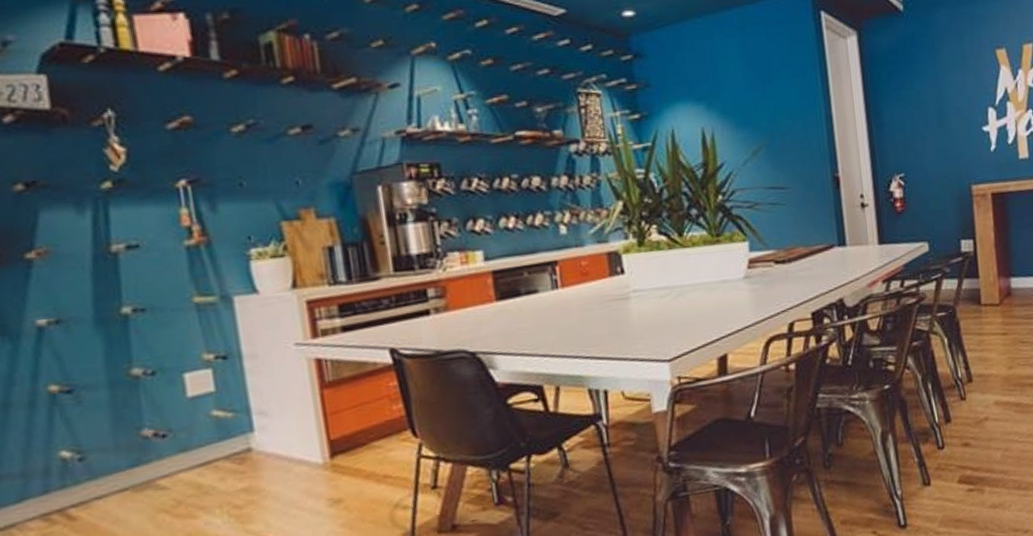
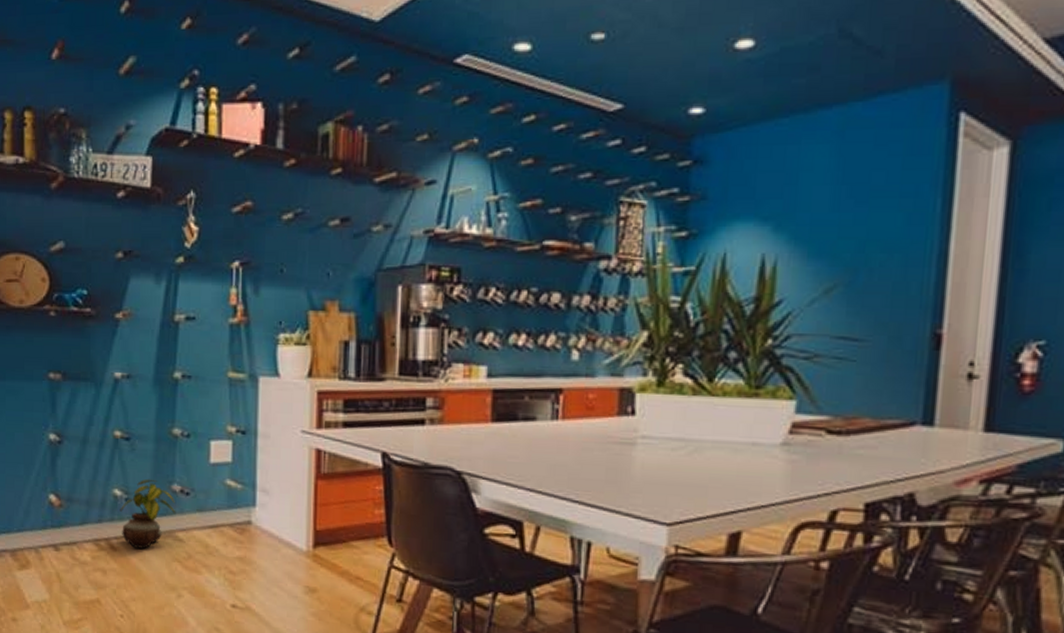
potted plant: none [72,429,152,511] -> present [120,478,176,549]

